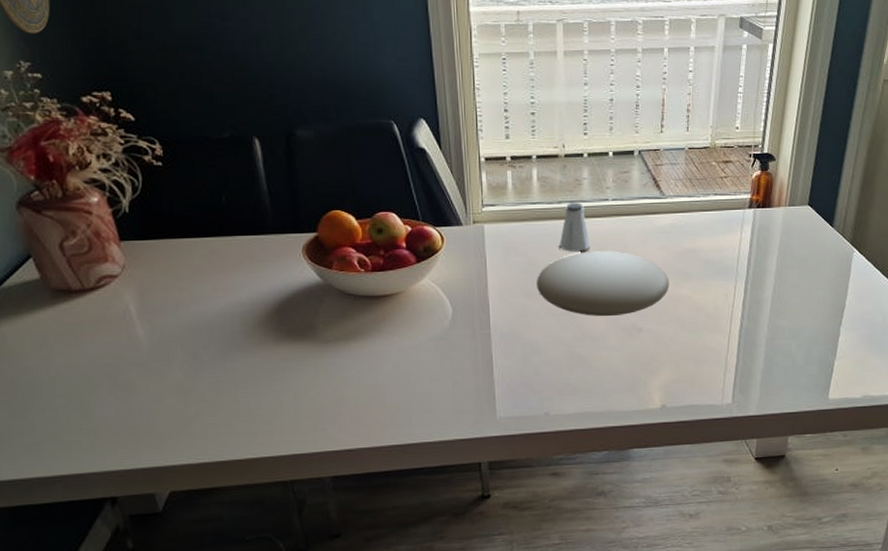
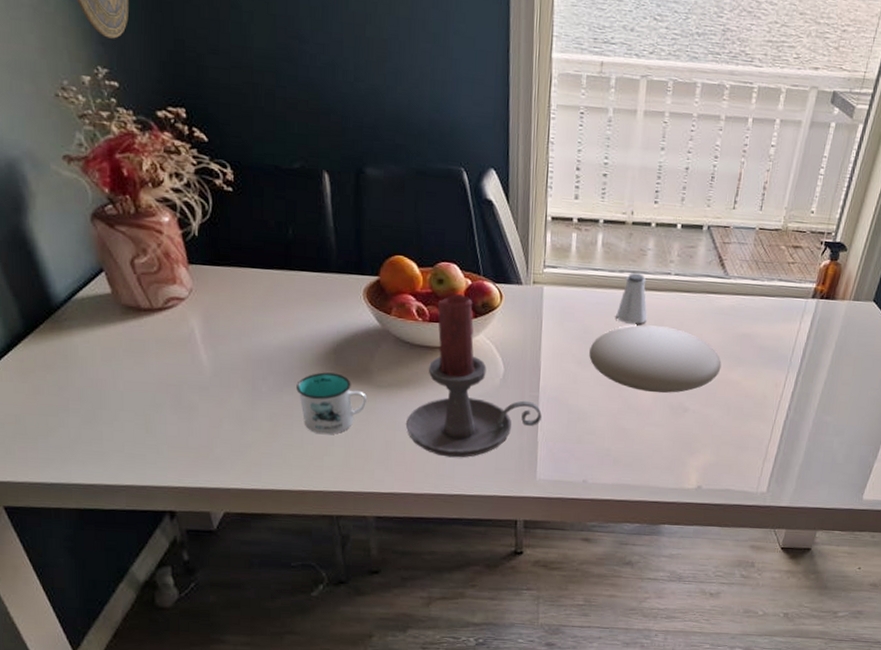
mug: none [239,333,313,398] -> present [296,372,366,435]
candle holder: none [356,241,495,406] -> present [405,294,542,458]

